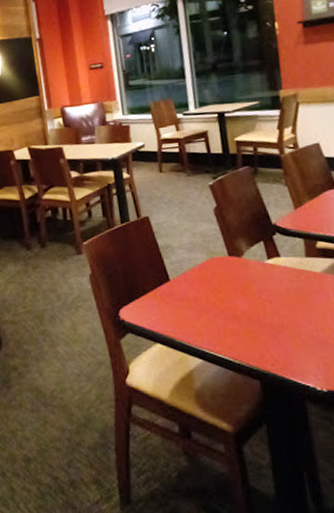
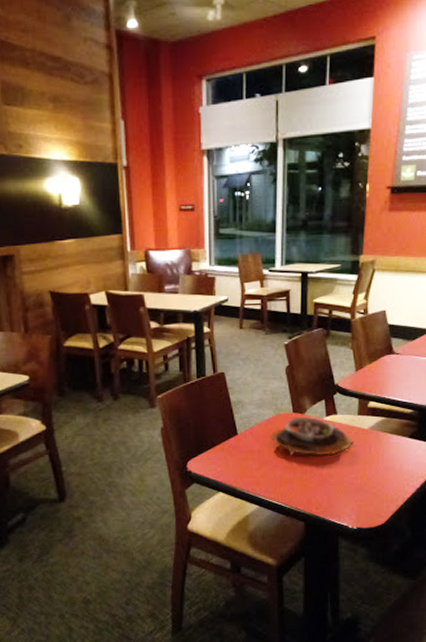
soup bowl: none [206,261,306,304] -> present [270,417,354,456]

